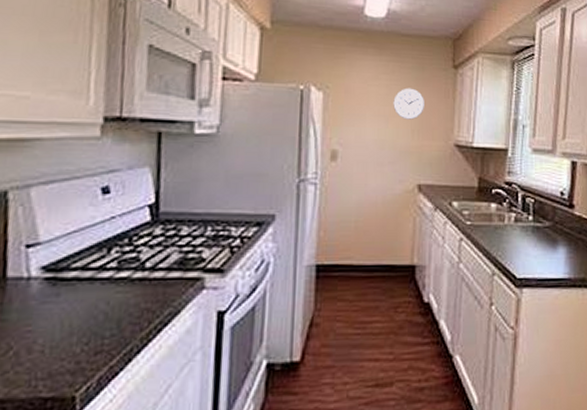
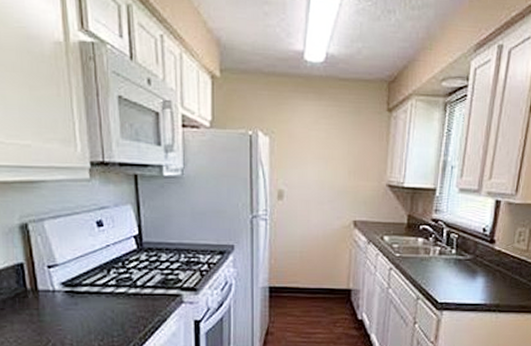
wall clock: present [393,88,424,120] -> none [332,131,360,162]

